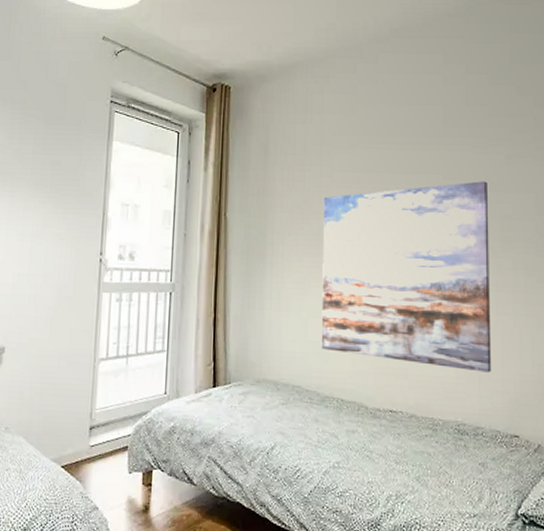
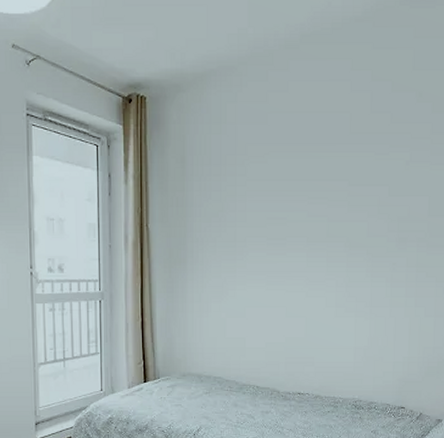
wall art: present [321,181,492,373] -> none [238,186,388,357]

